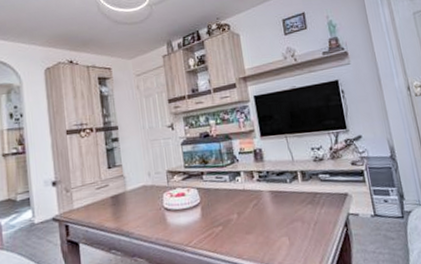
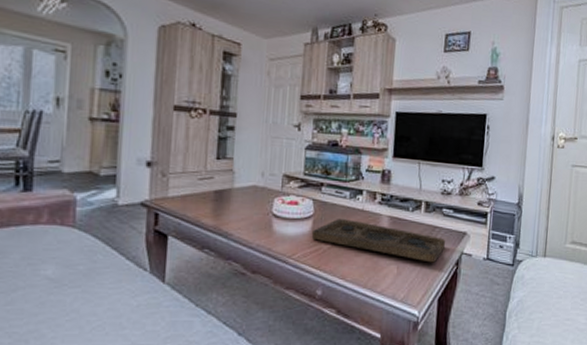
decorative tray: none [202,200,330,229] -> present [311,218,445,263]

